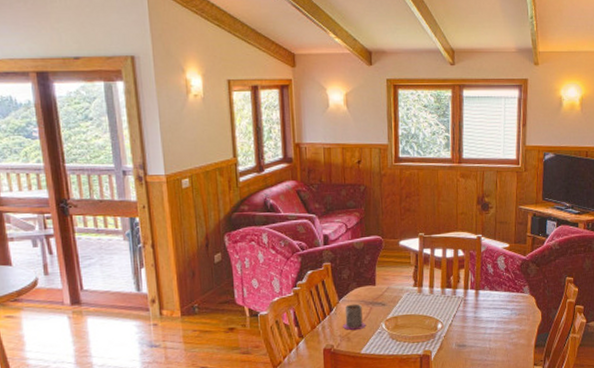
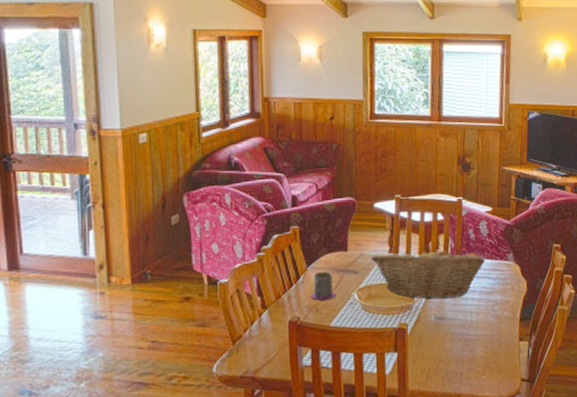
fruit basket: none [396,280,503,329] -> present [370,246,486,300]

